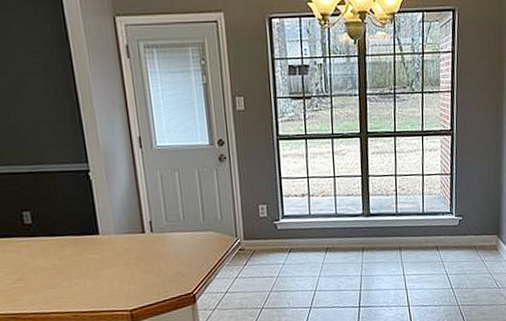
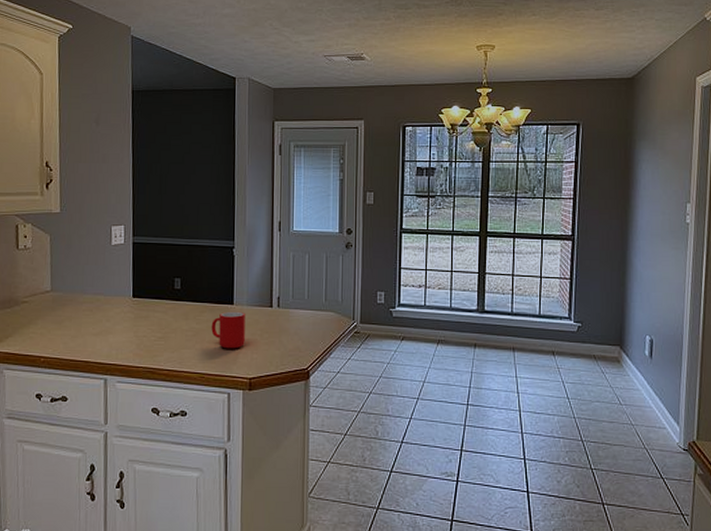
cup: none [76,241,119,283] -> present [211,311,245,349]

